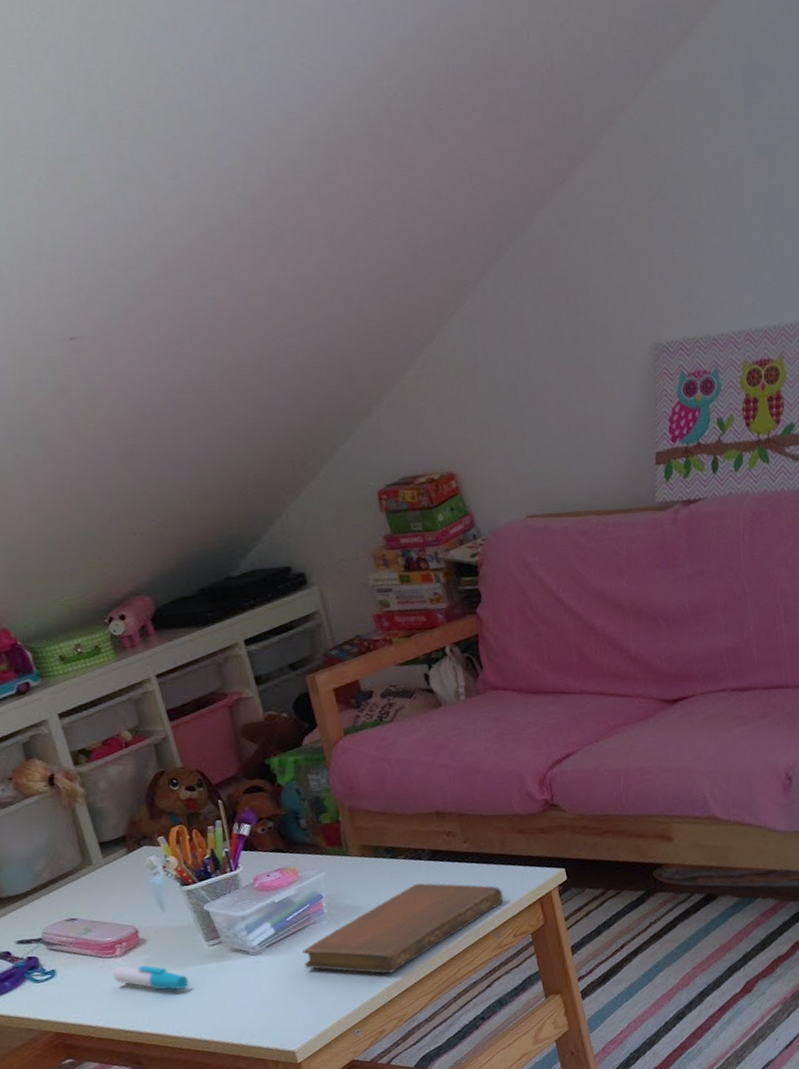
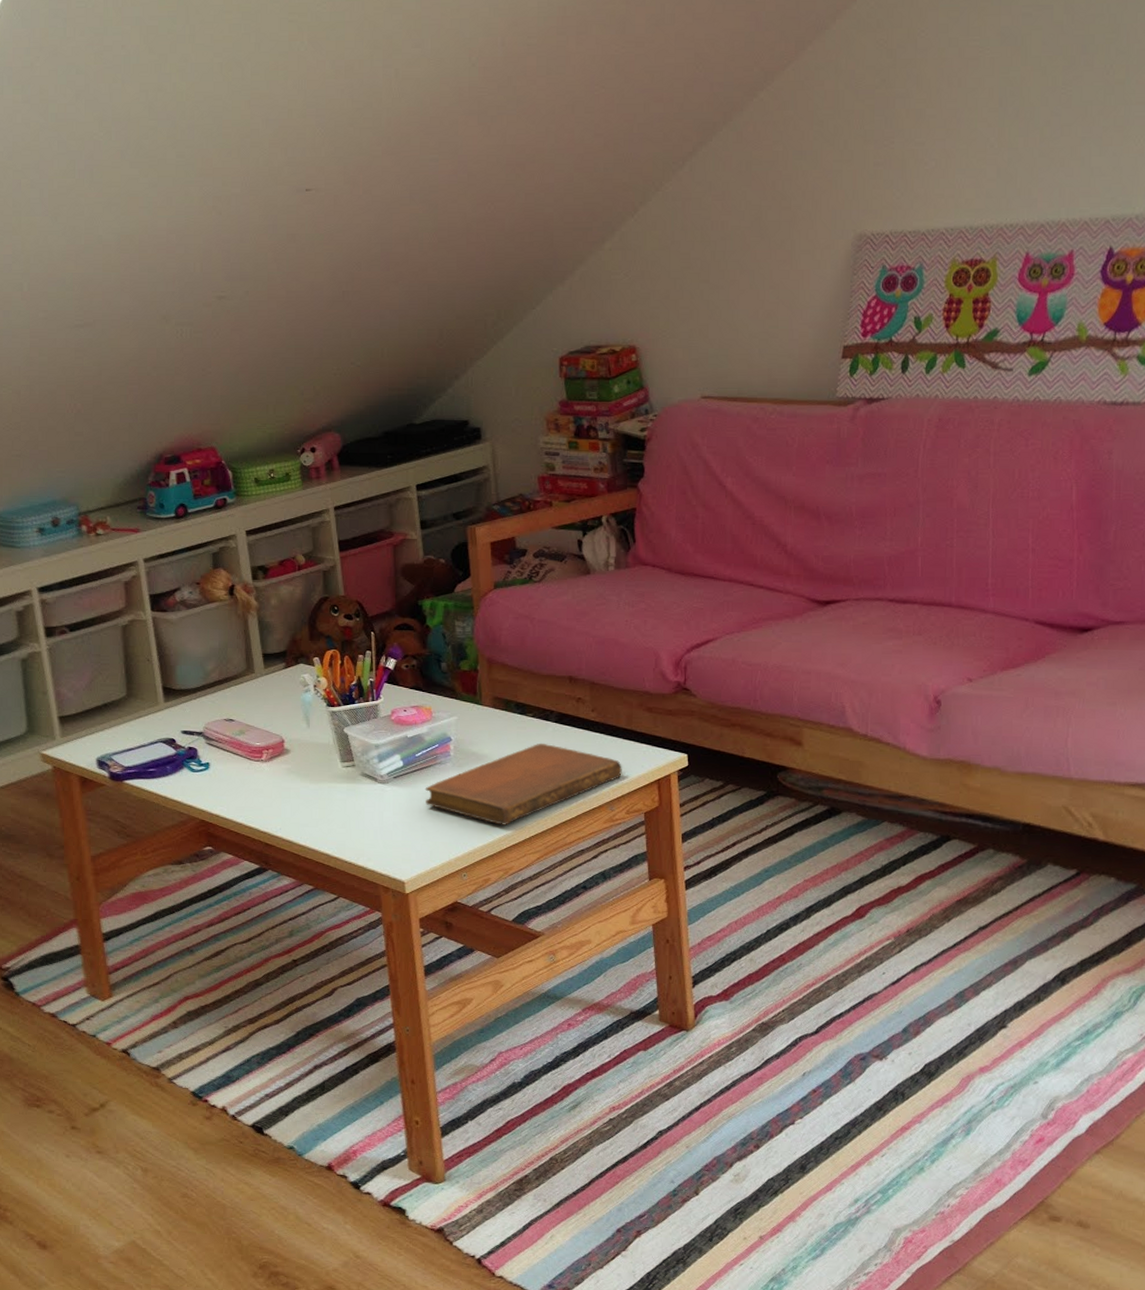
marker pen: present [113,965,189,990] -> none [257,770,321,803]

